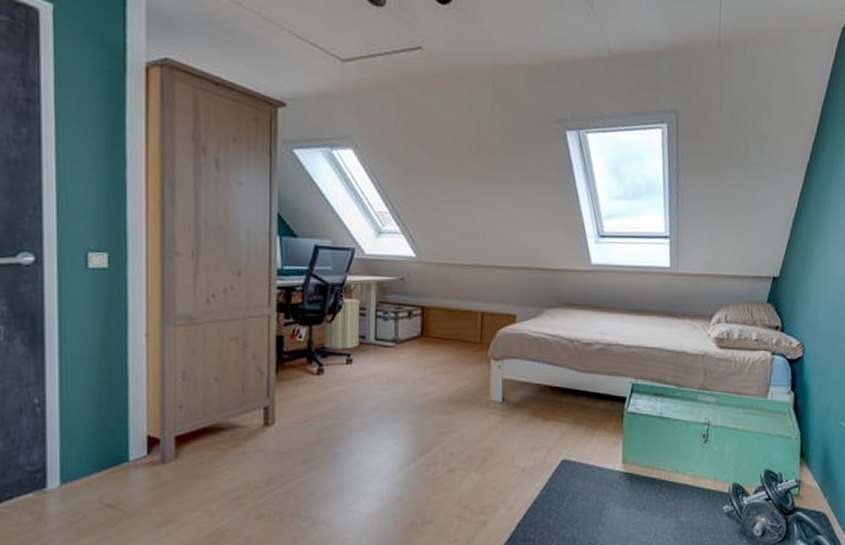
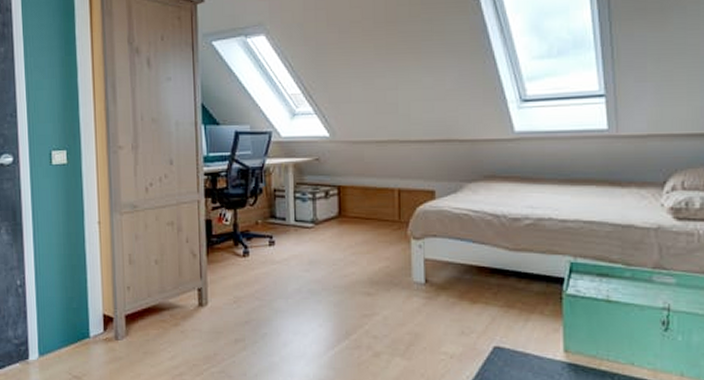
laundry hamper: present [323,293,361,350] -> none [247,176,281,232]

